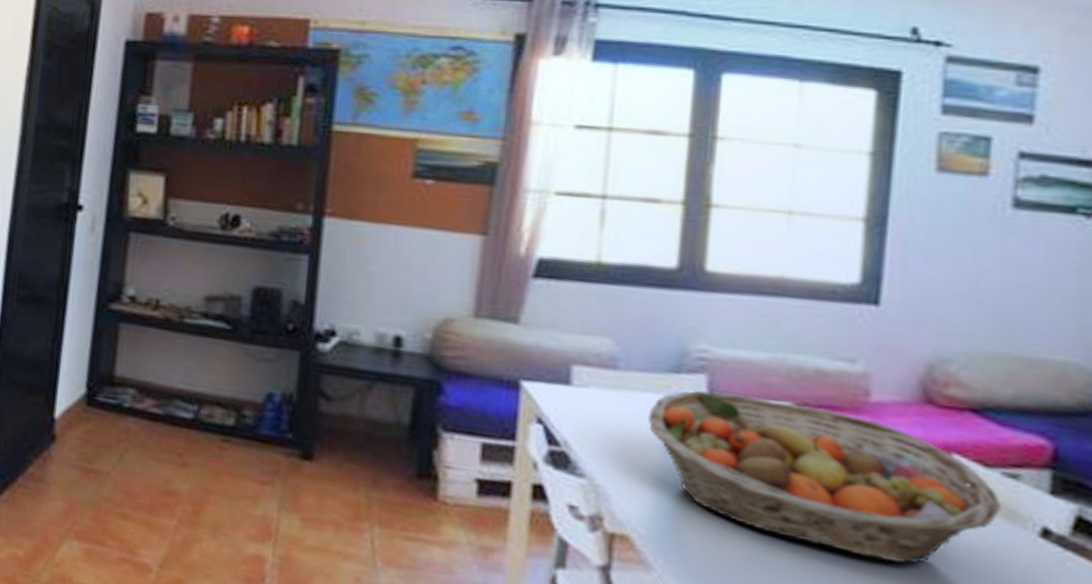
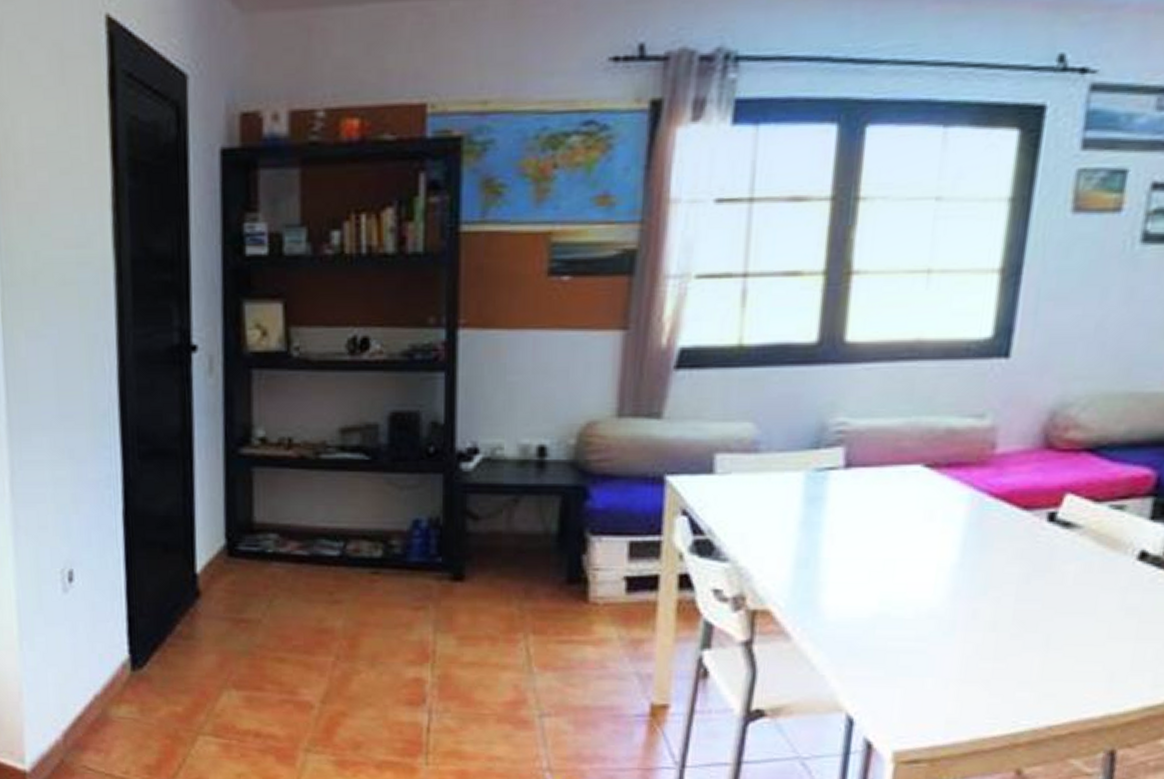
fruit basket: present [647,390,1001,565] -> none [787,461,1106,601]

